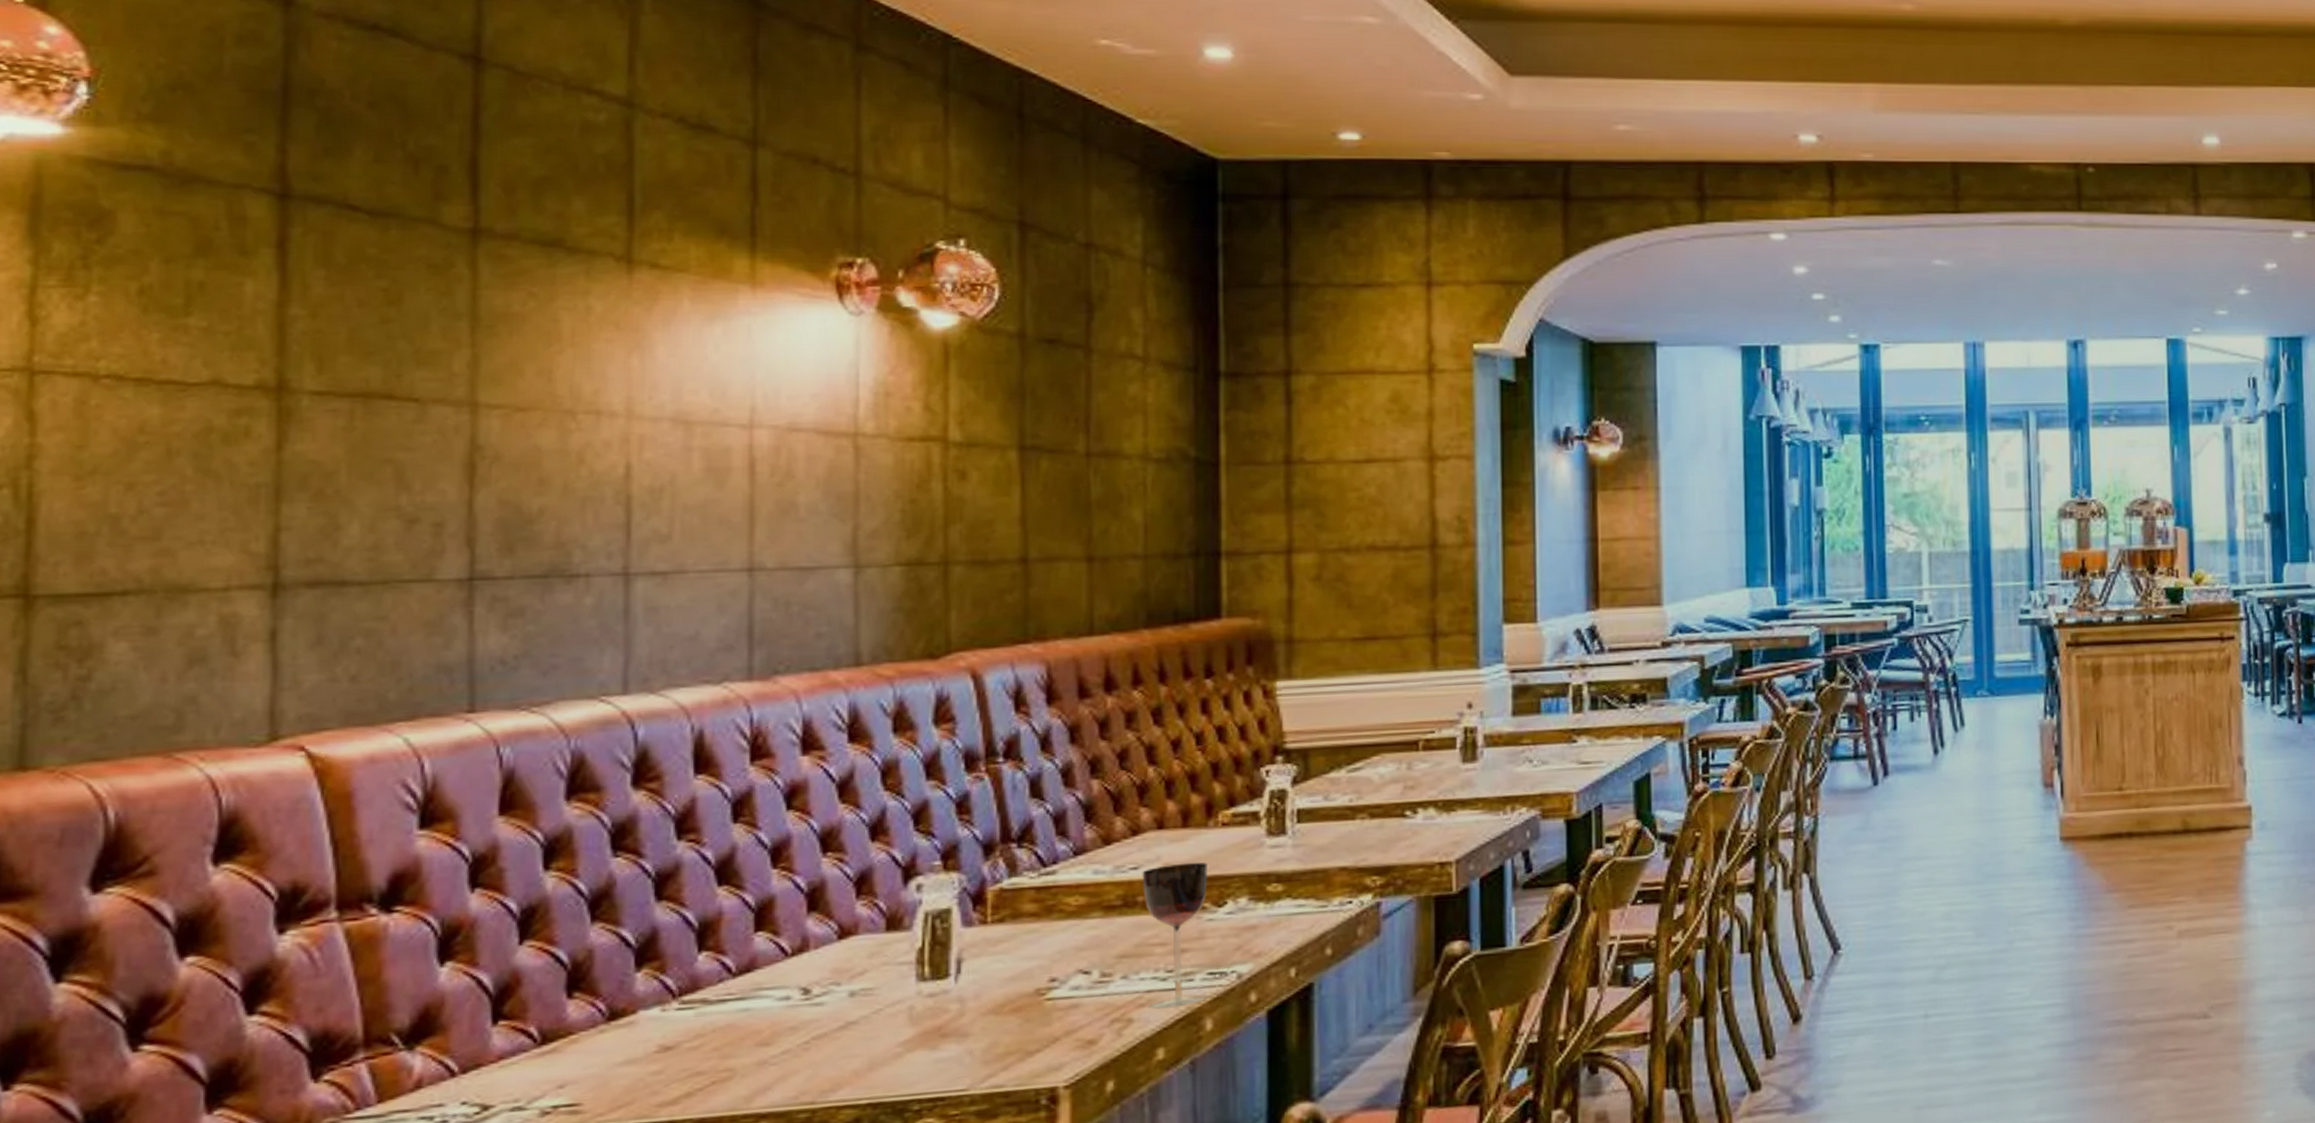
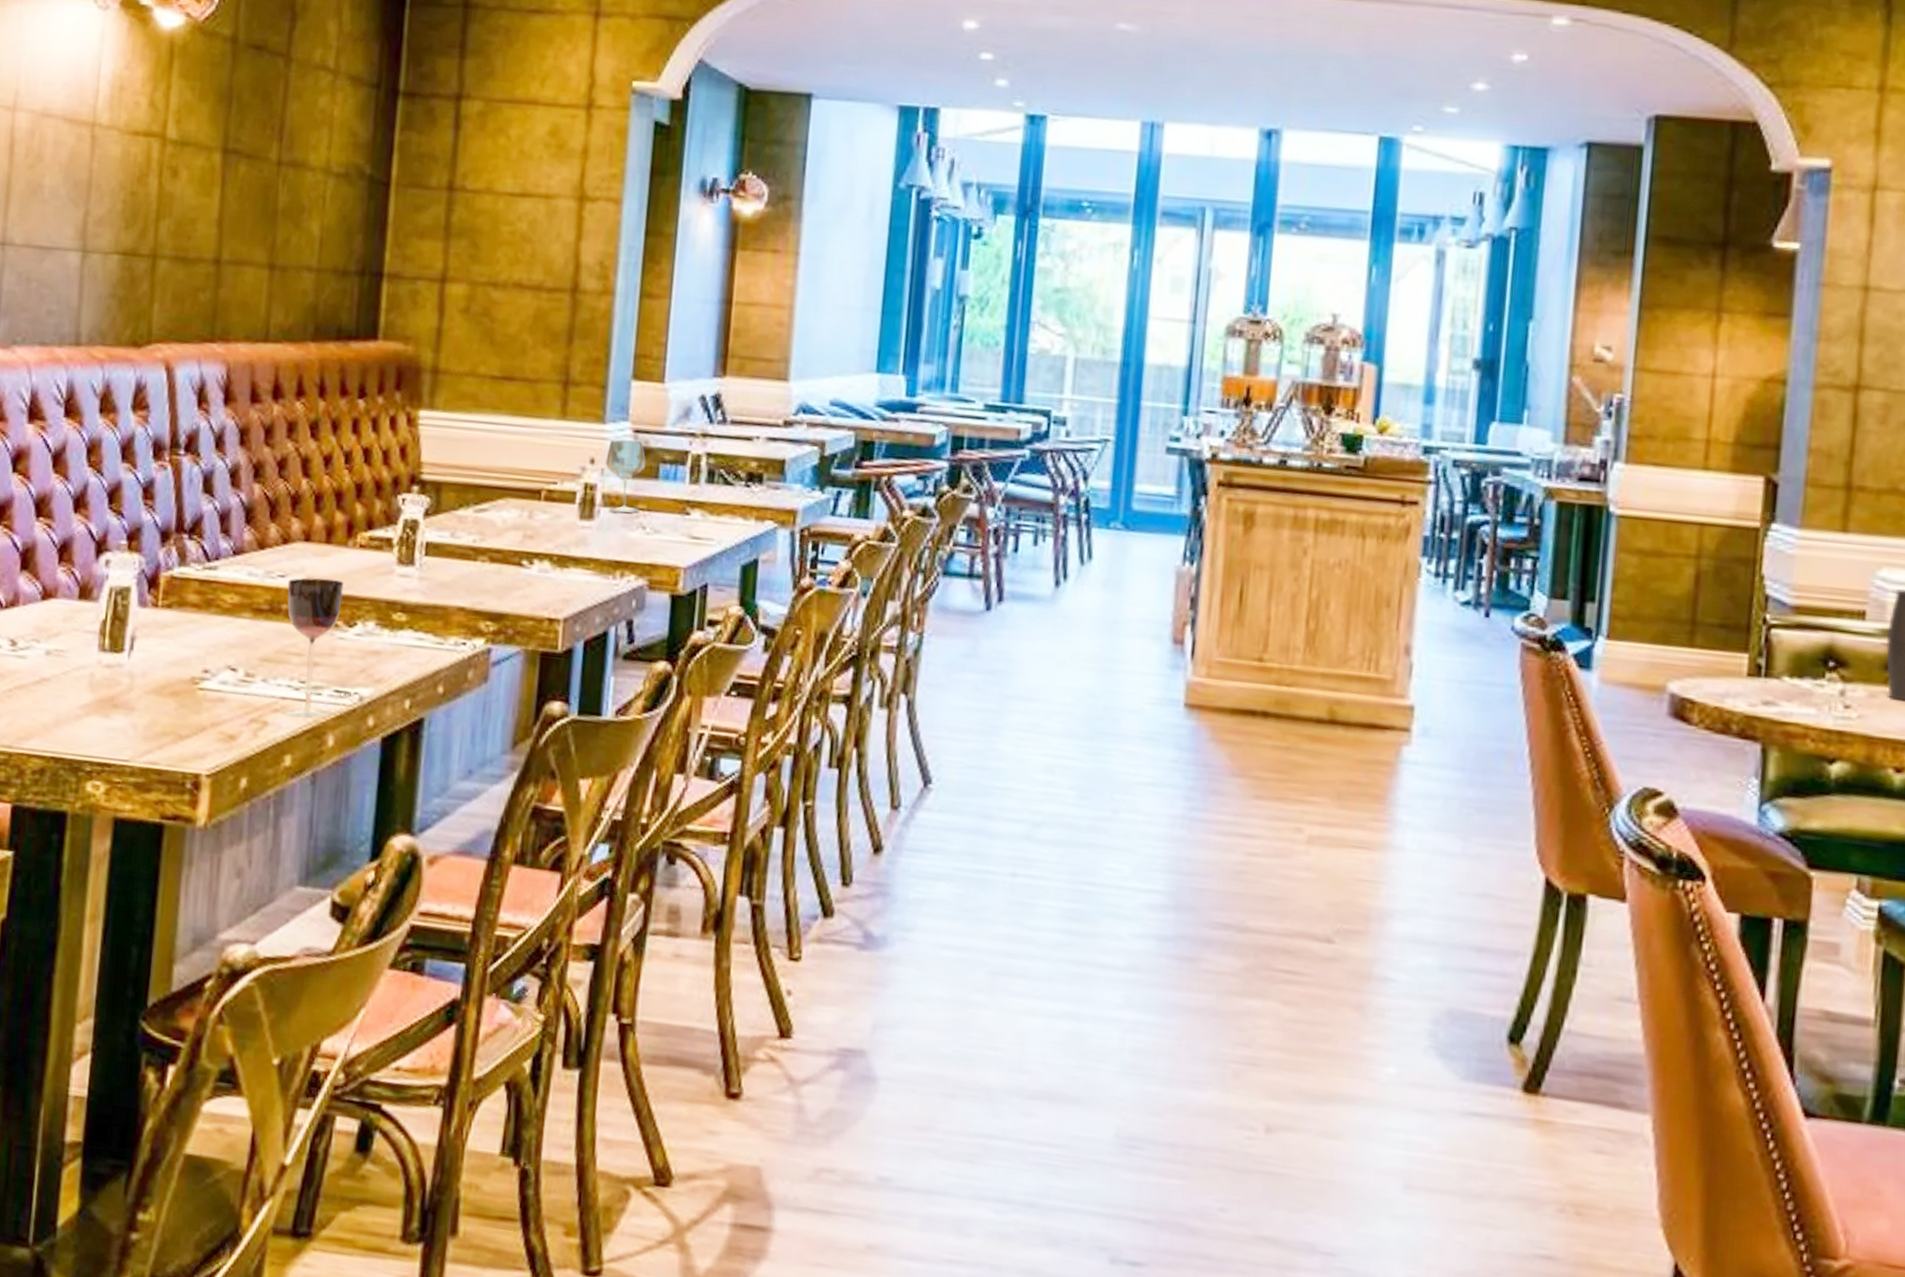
wine glass: none [1484,680,1526,751] -> present [605,439,646,513]

